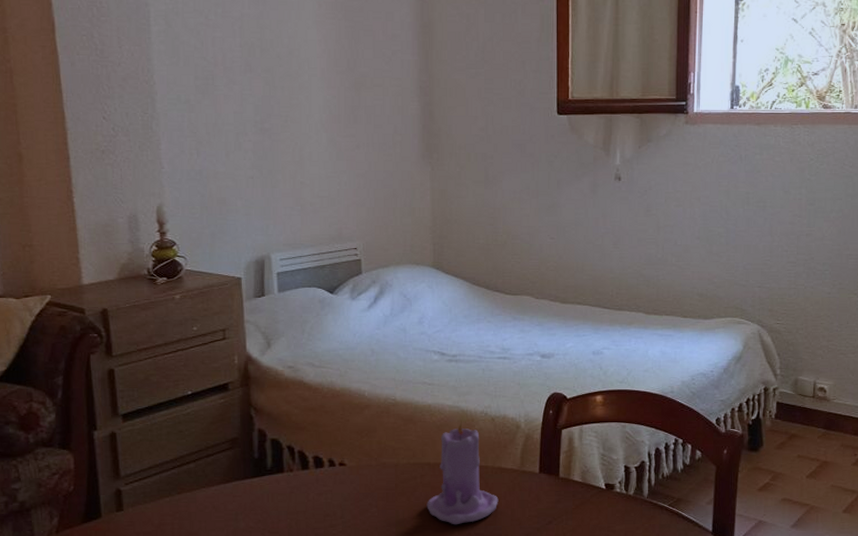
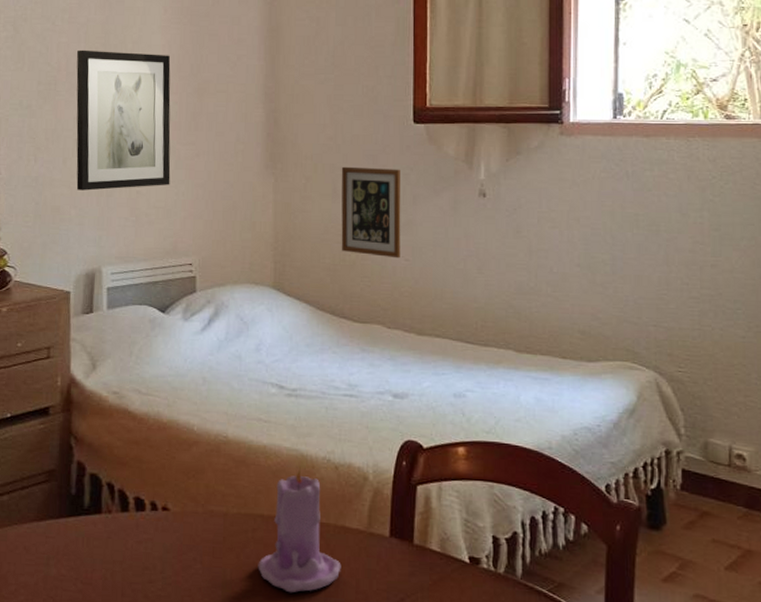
wall art: none [232,44,333,182] -> present [76,49,171,191]
picture frame: none [492,155,547,237] -> present [341,166,401,259]

